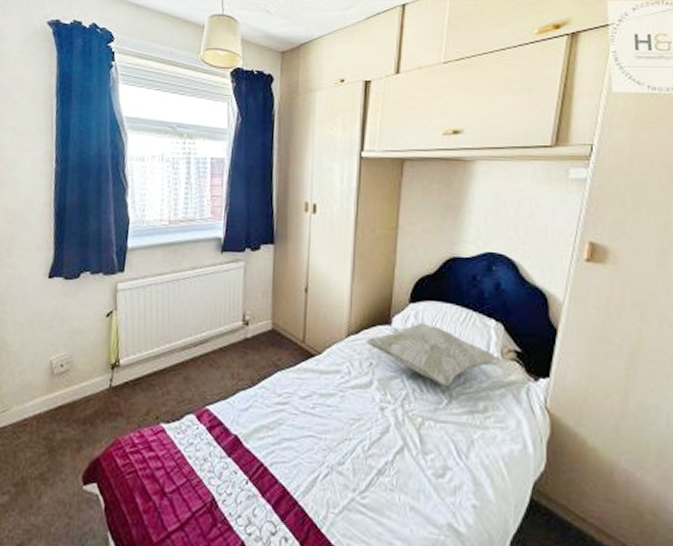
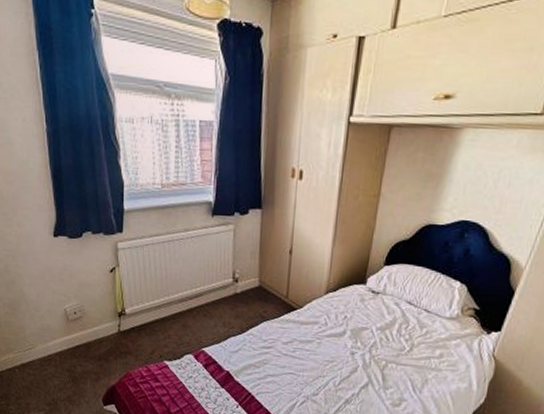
decorative pillow: present [365,323,499,387] -> none [342,283,459,337]

